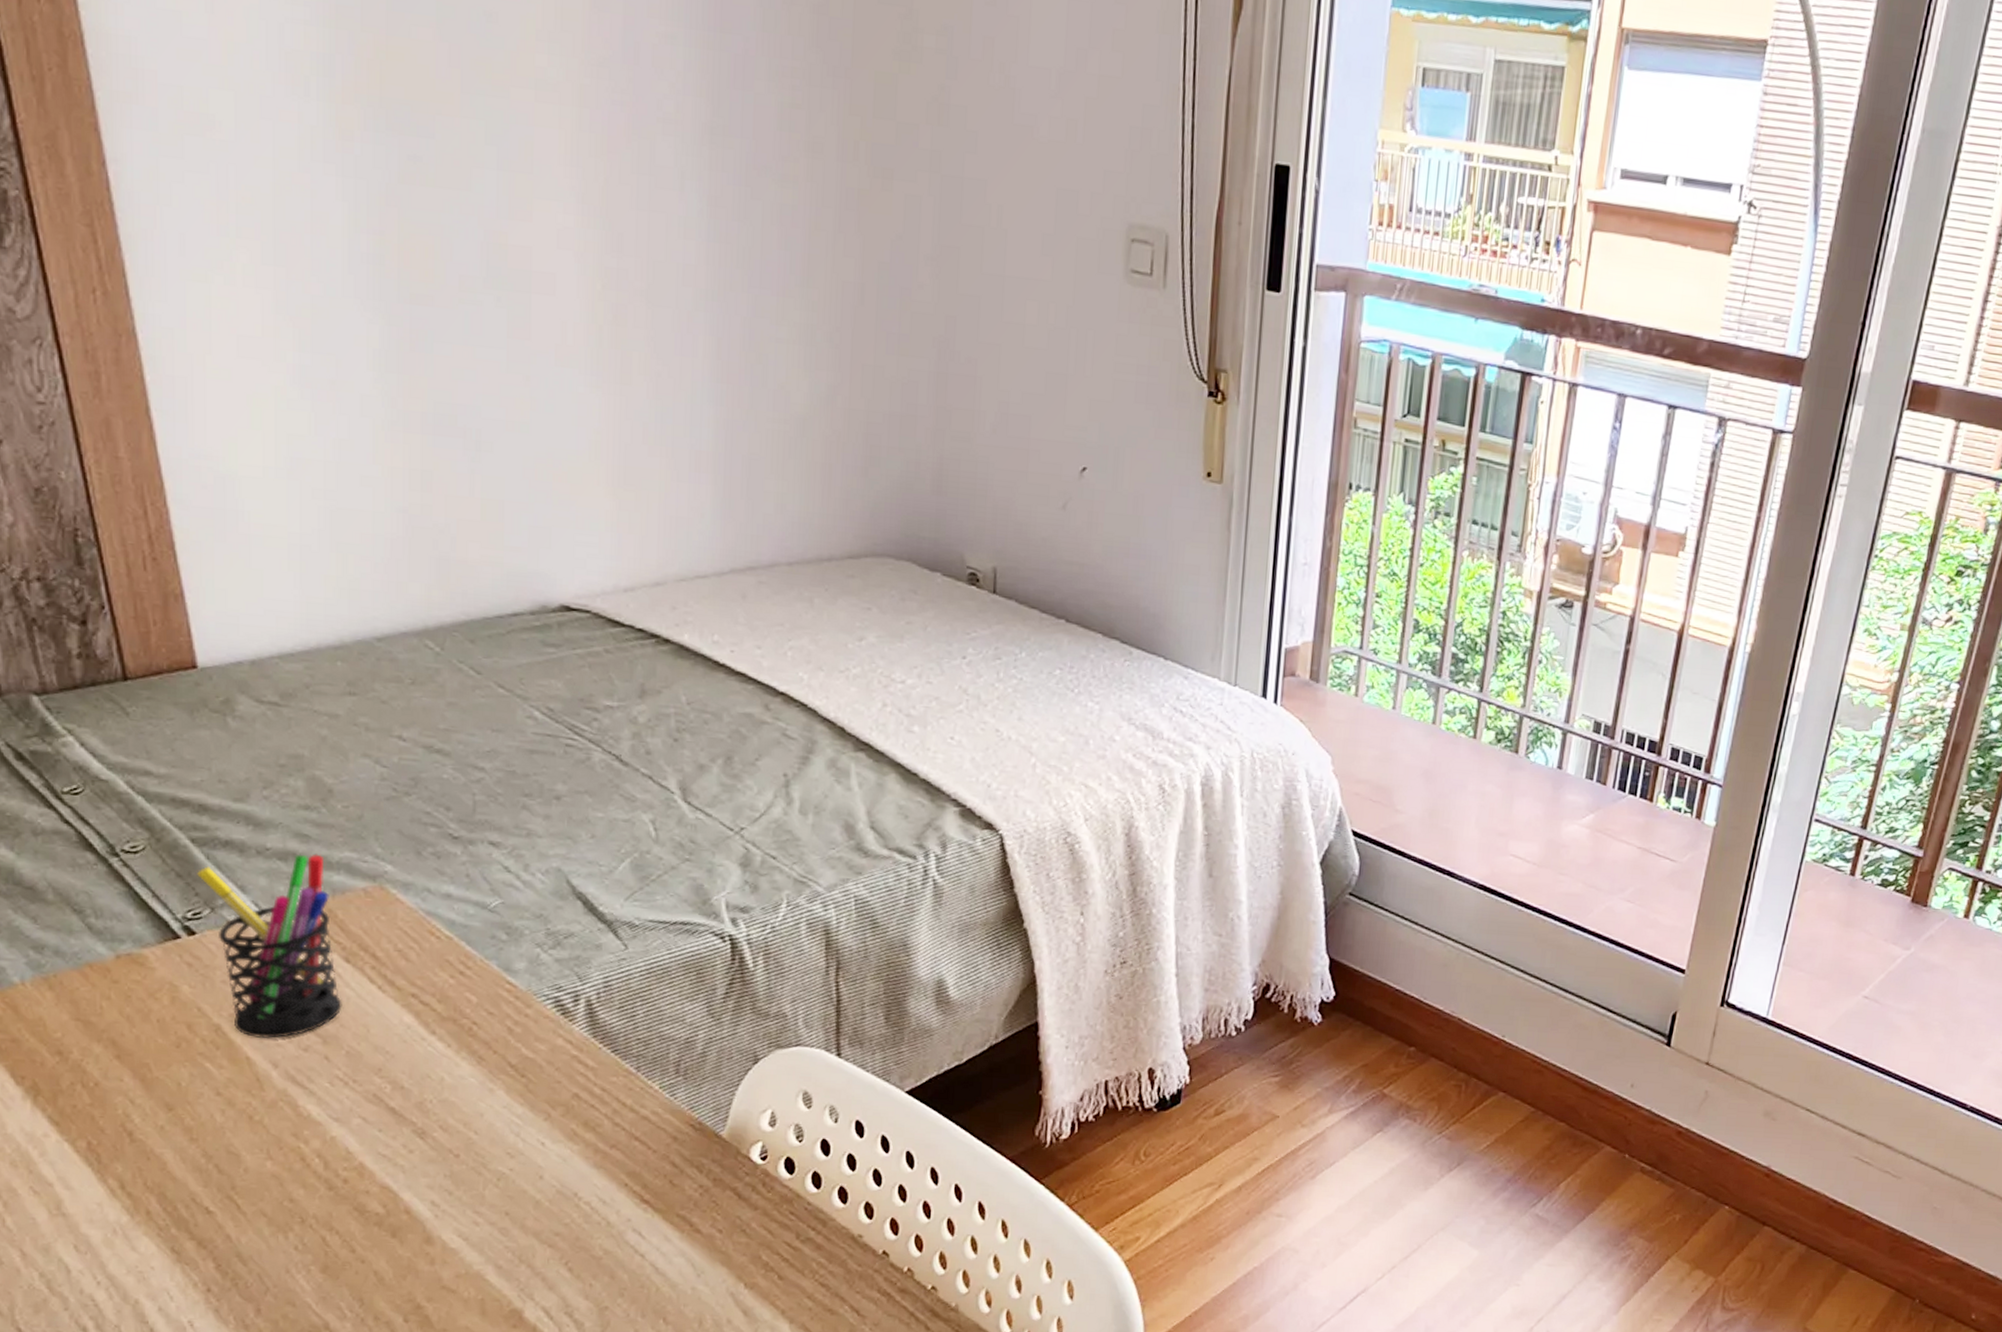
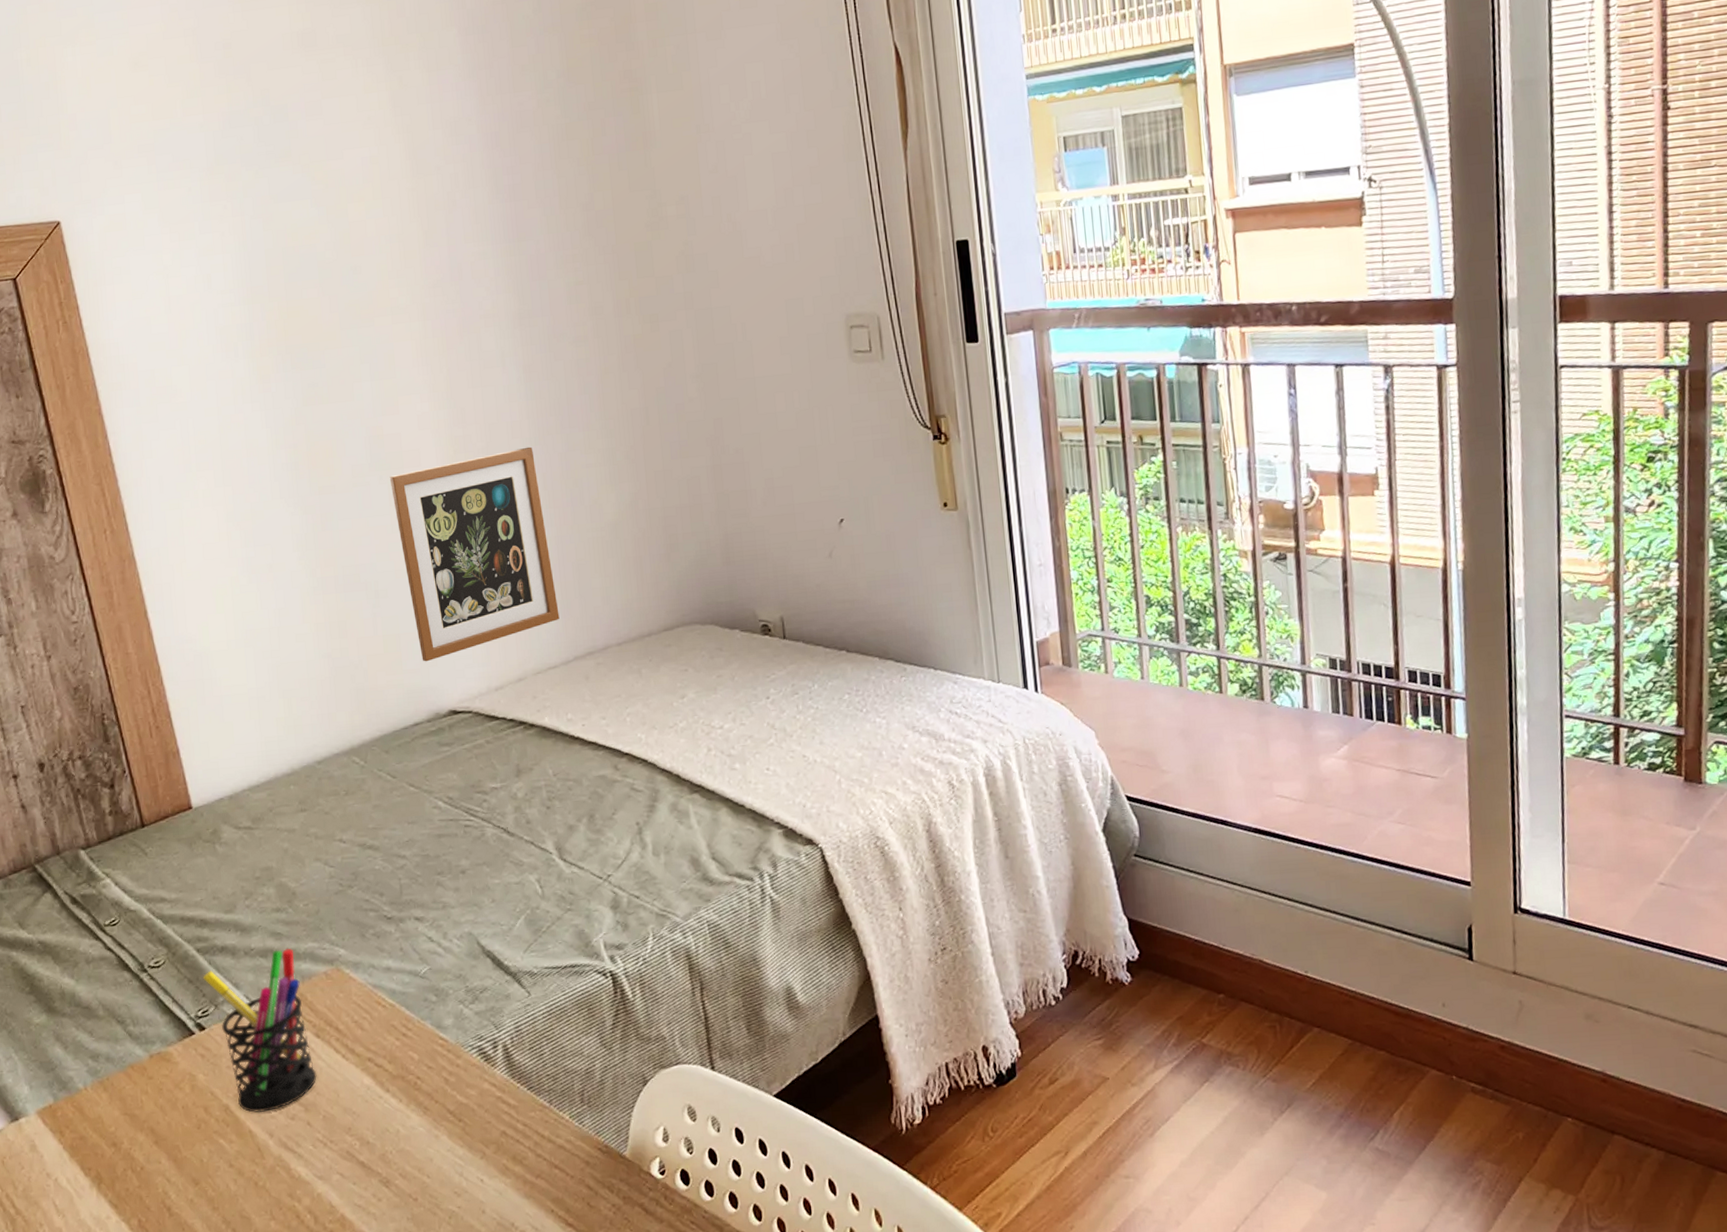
picture frame: none [510,299,718,542] -> present [389,446,560,662]

